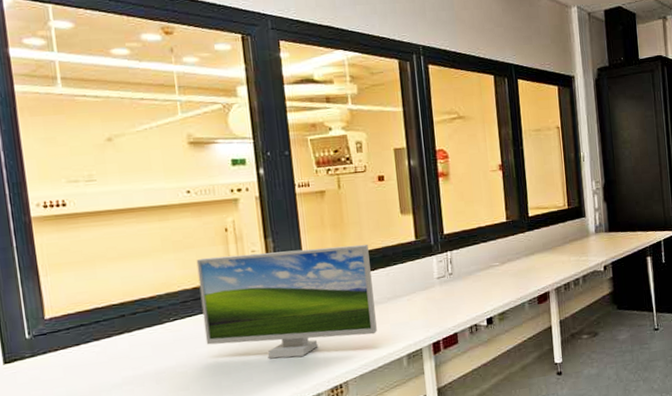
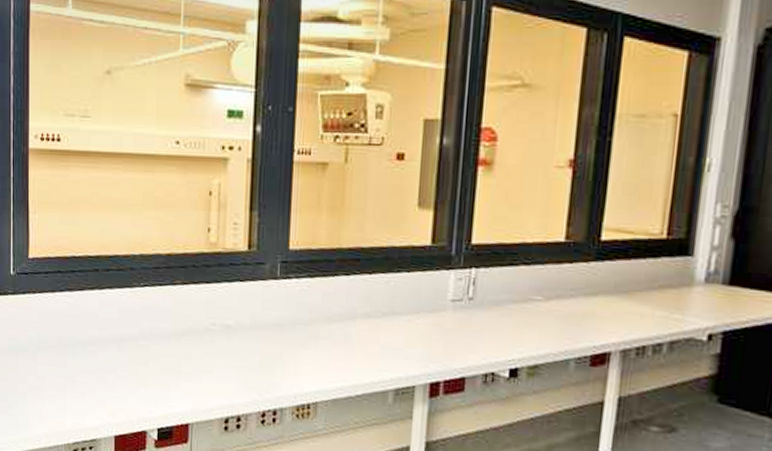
monitor: present [196,244,377,359] -> none [172,221,369,360]

